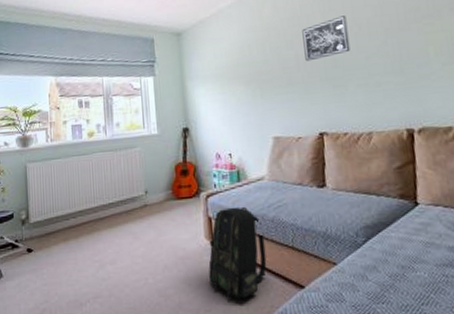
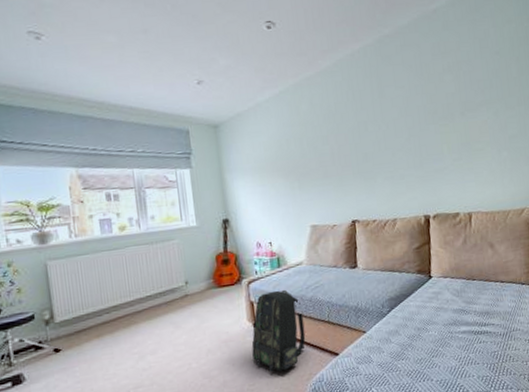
wall art: present [302,15,351,62] -> none [336,115,379,156]

